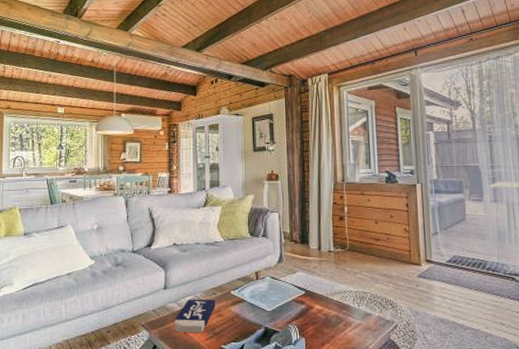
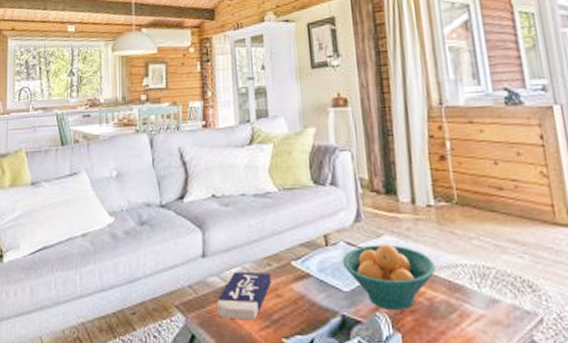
fruit bowl: none [267,278,332,323] -> present [342,244,437,310]

